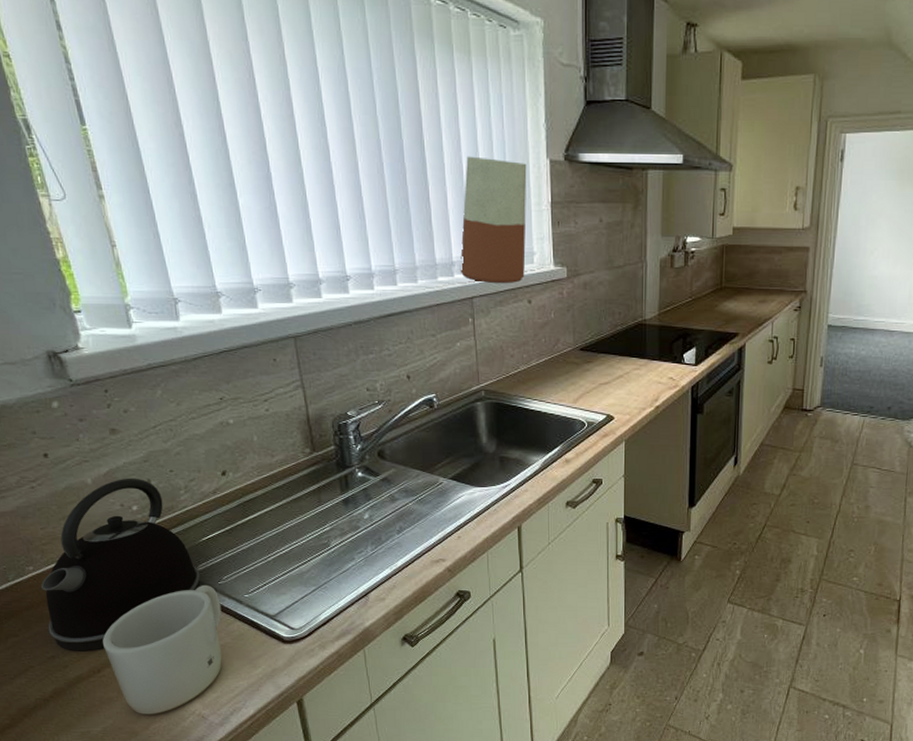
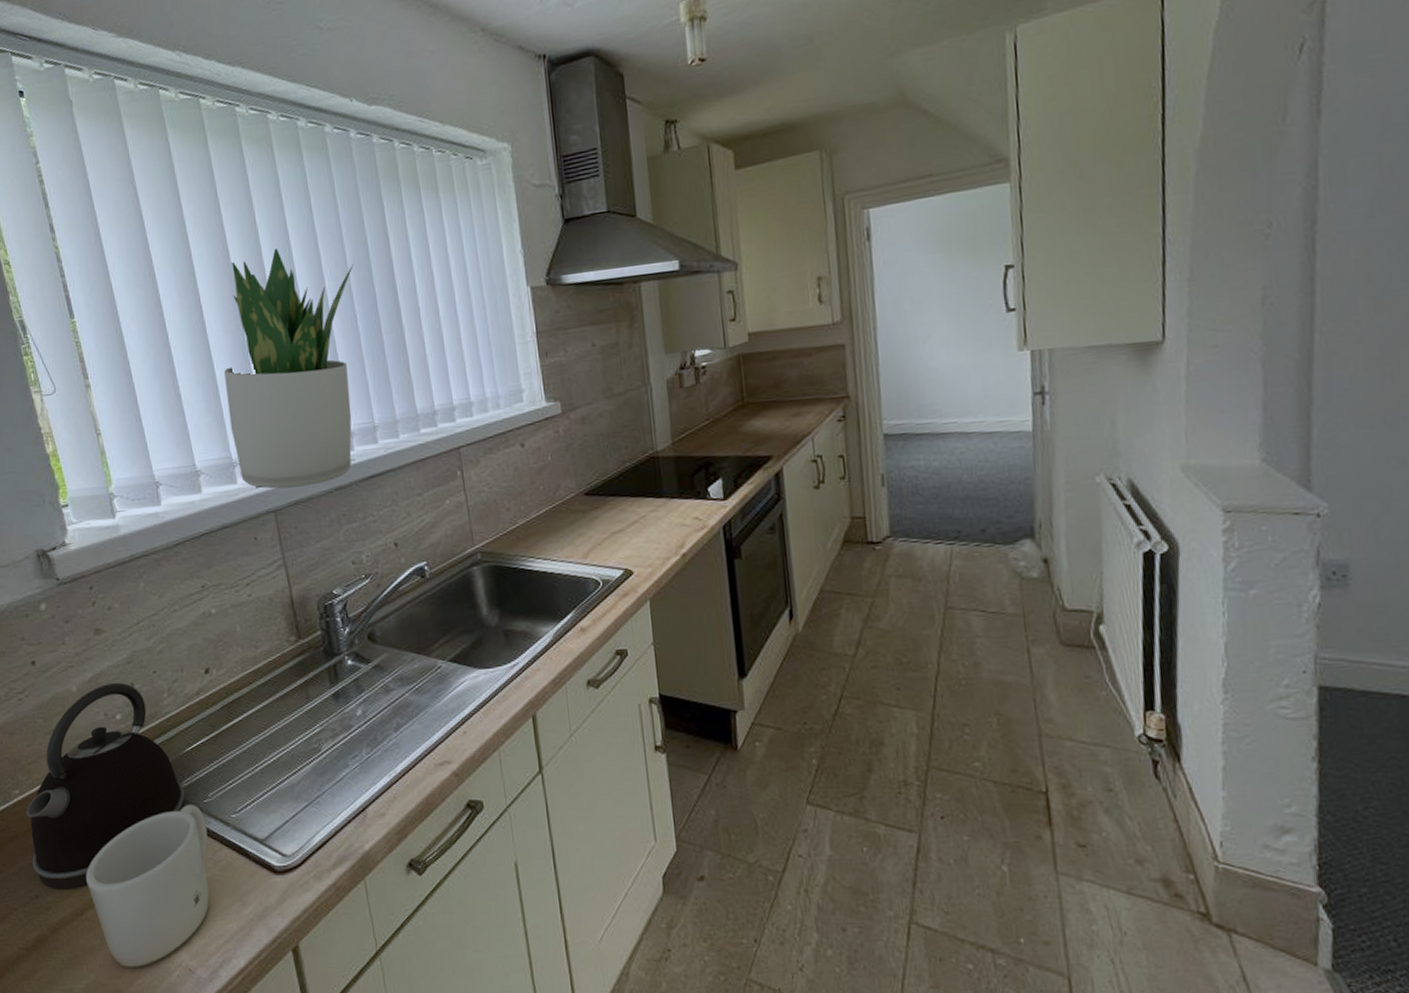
planter: none [247,85,383,317] -> present [224,248,353,489]
vase: present [460,156,527,284] -> none [441,294,515,430]

